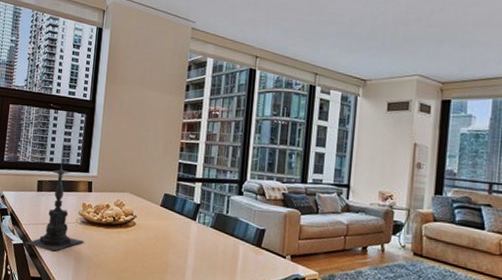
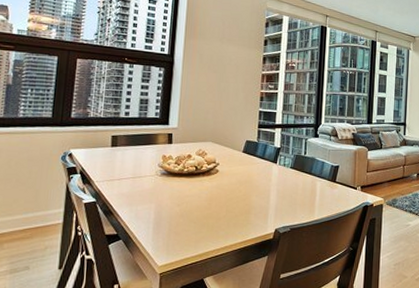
candle holder: present [25,159,84,252] -> none [98,113,165,206]

